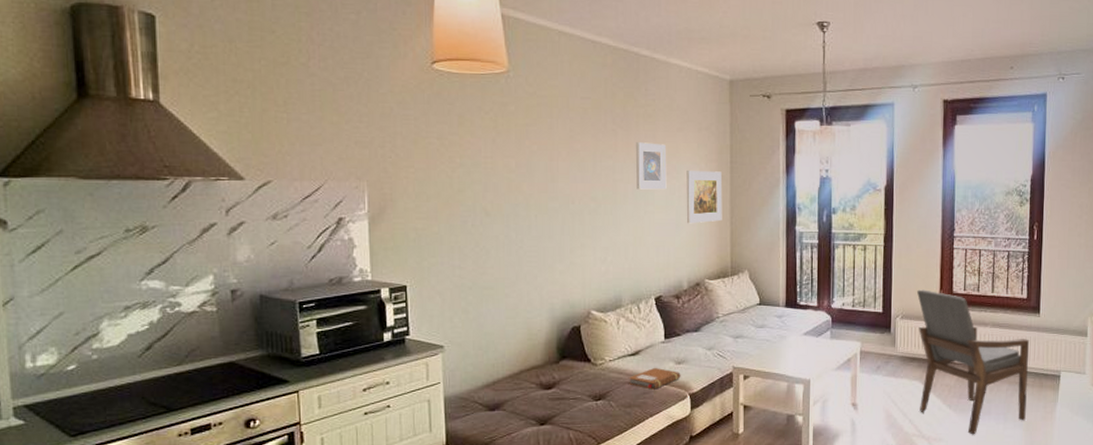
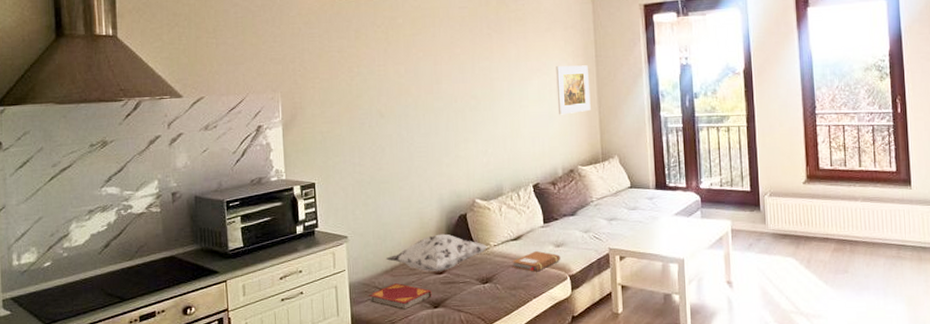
hardback book: none [467,398,538,426] -> present [369,283,432,310]
decorative pillow: none [487,346,603,387] -> present [385,234,488,272]
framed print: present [635,142,667,190] -> none [508,43,539,86]
armchair: present [917,289,1029,435] -> none [783,167,907,311]

